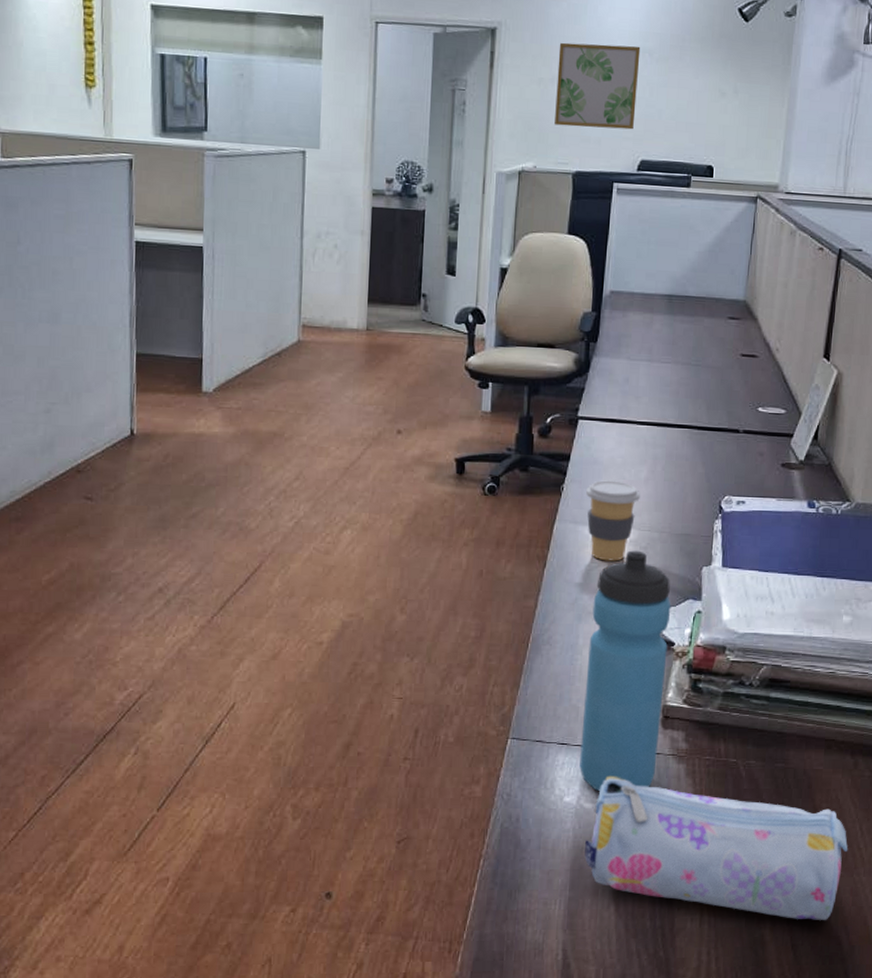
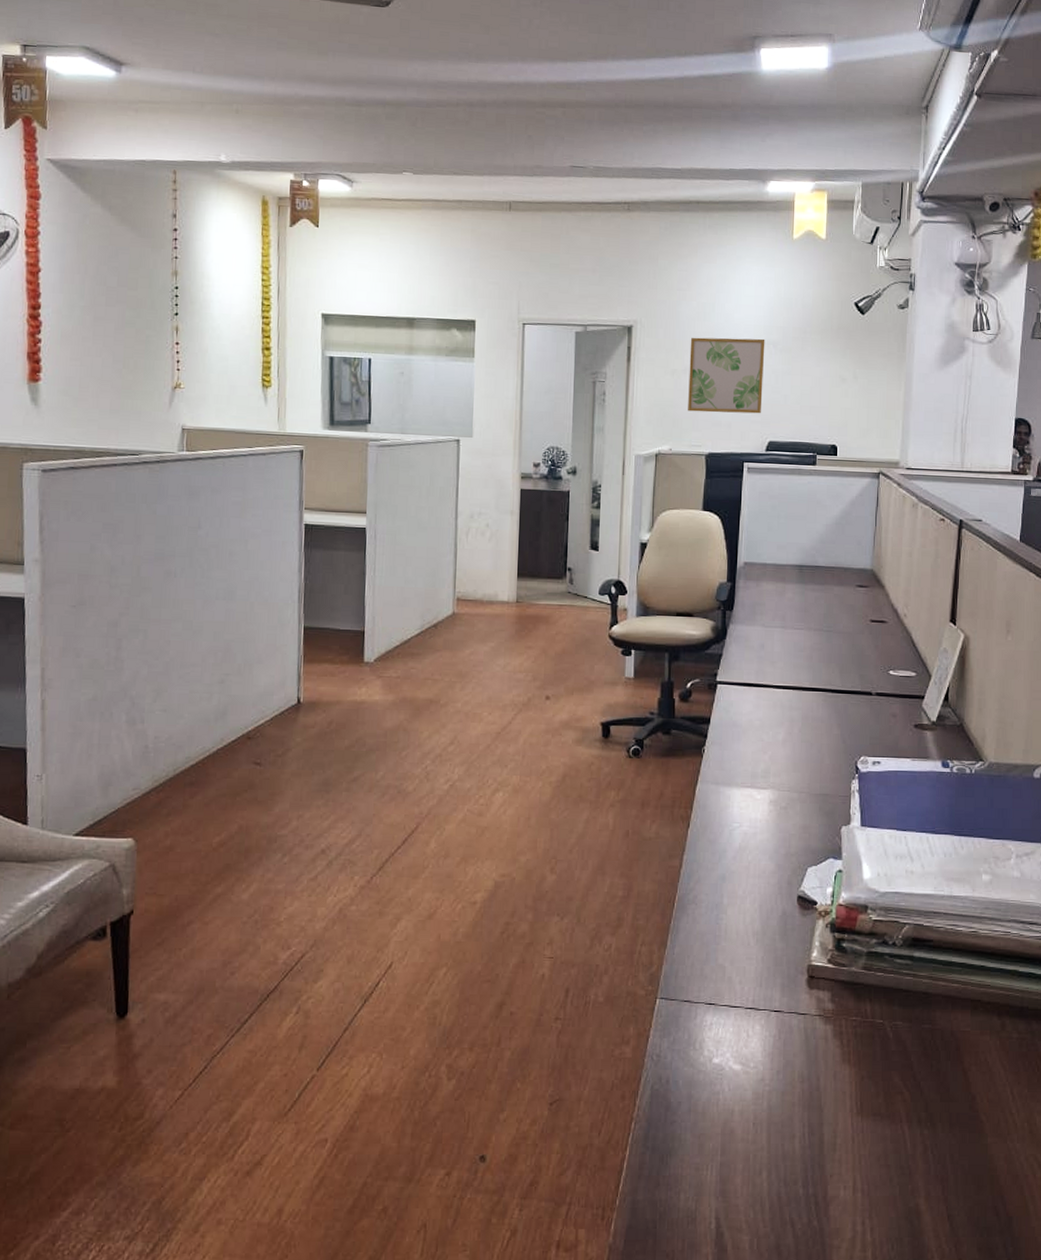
water bottle: present [579,550,671,792] -> none [727,810,813,1053]
pencil case: present [584,777,848,920] -> none [735,1038,1000,1189]
coffee cup: present [585,480,641,561] -> none [725,742,780,821]

